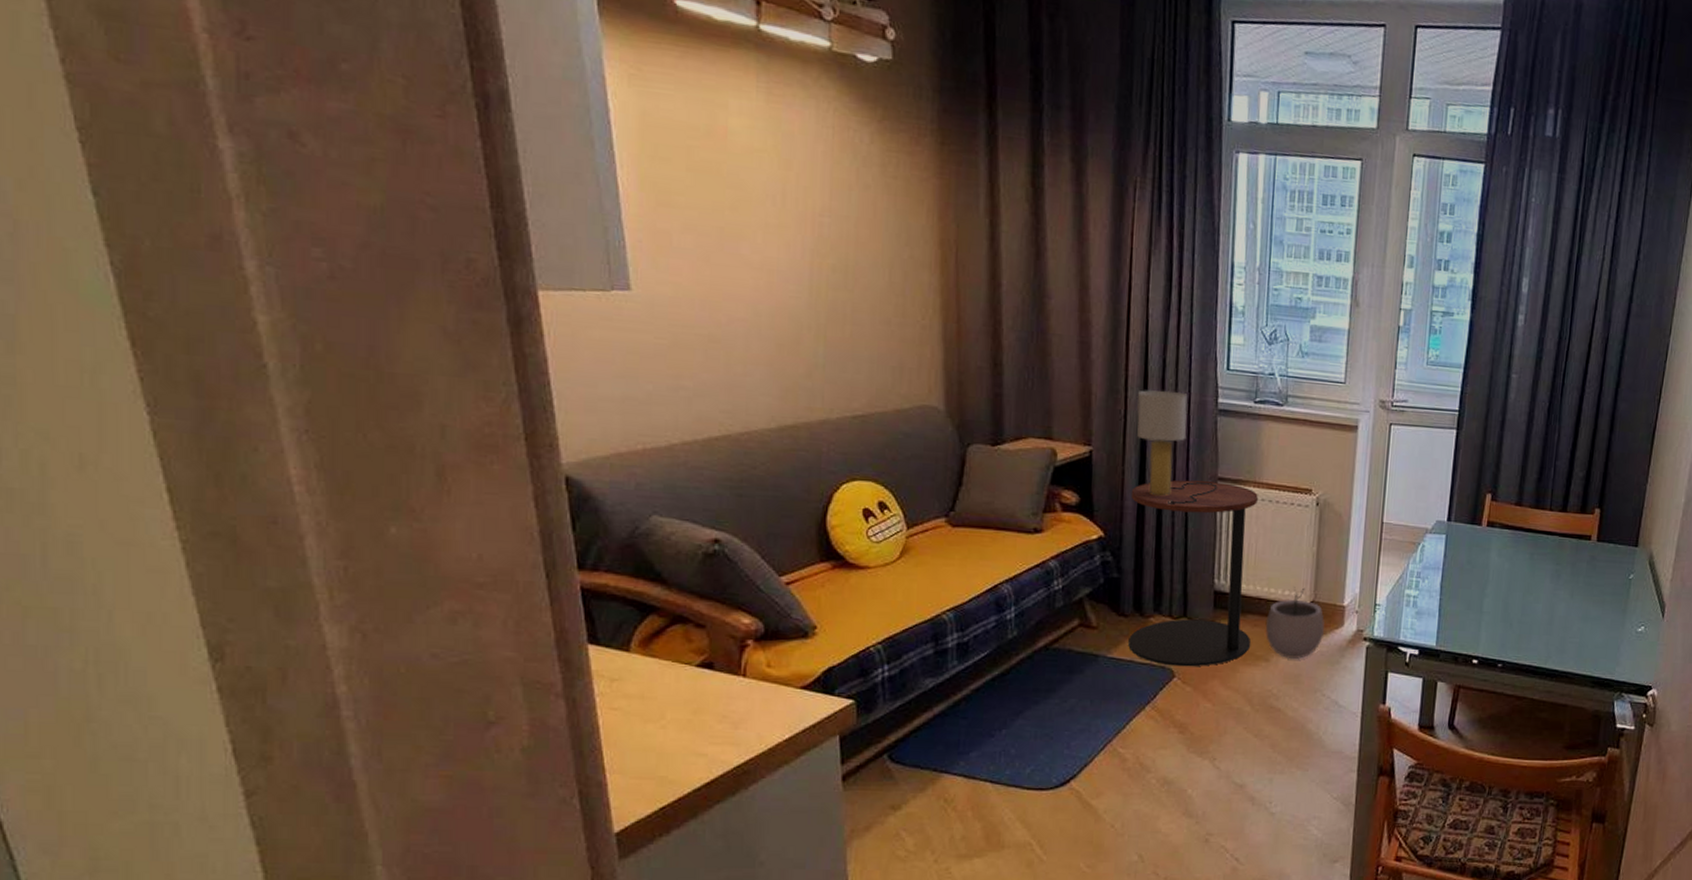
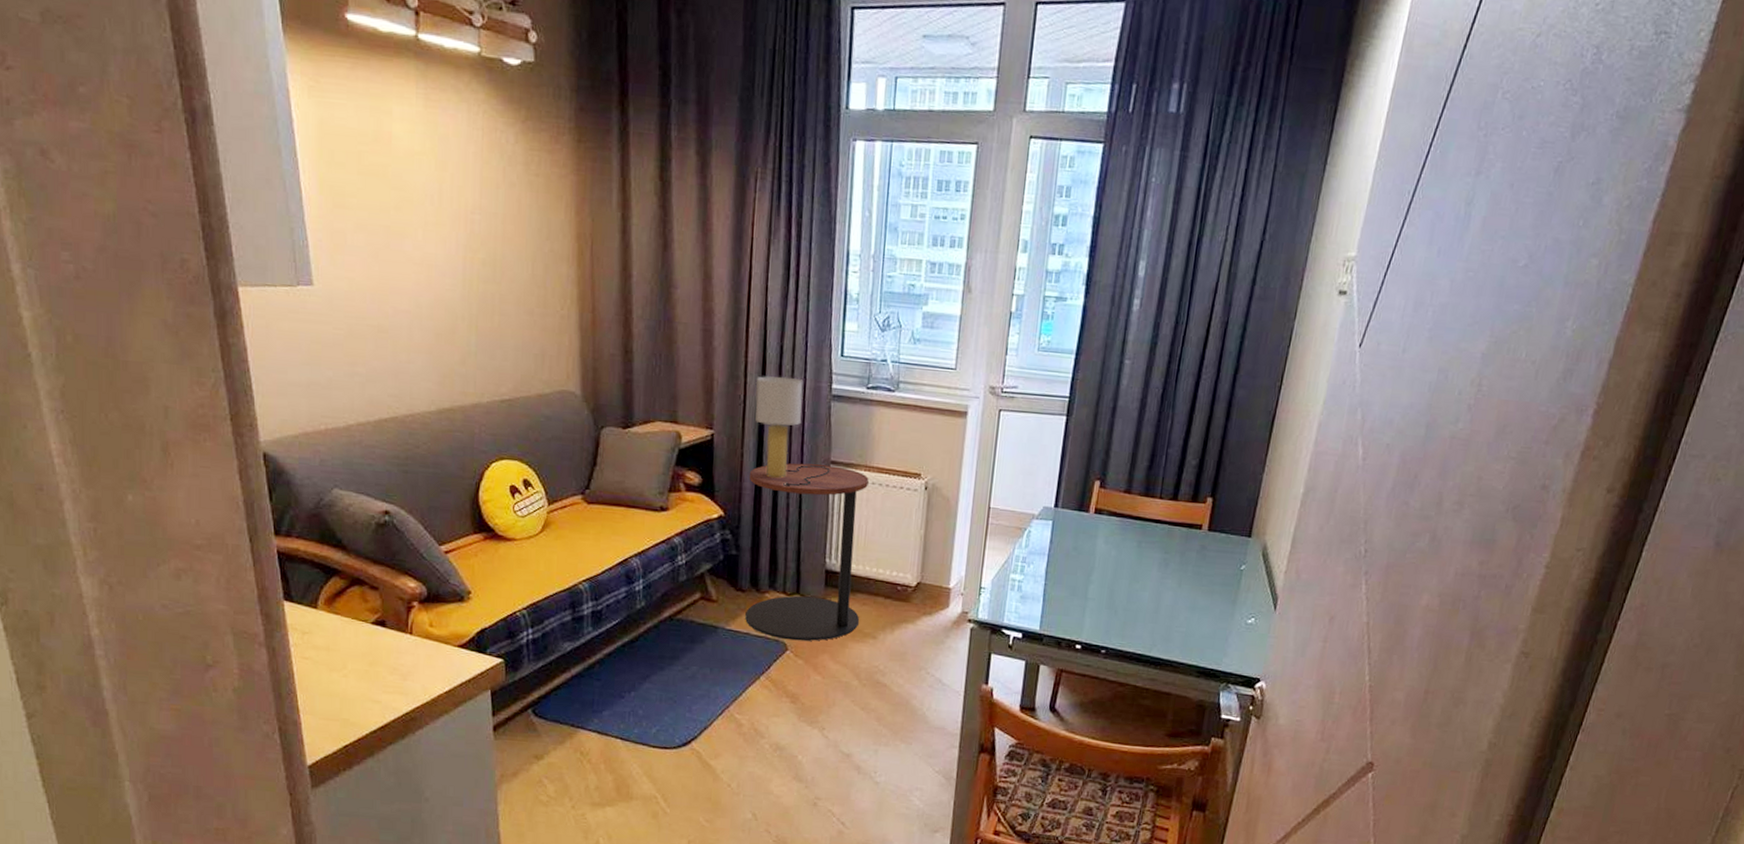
plant pot: present [1265,587,1325,659] -> none [873,568,931,638]

